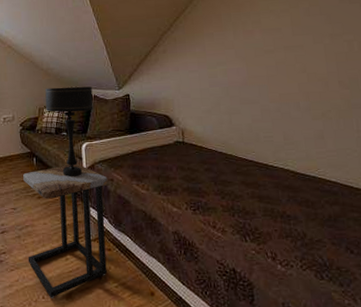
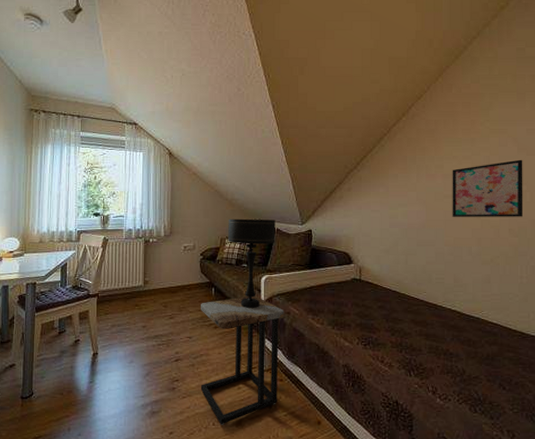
wall art: none [270,8,353,72] -> present [452,159,524,217]

